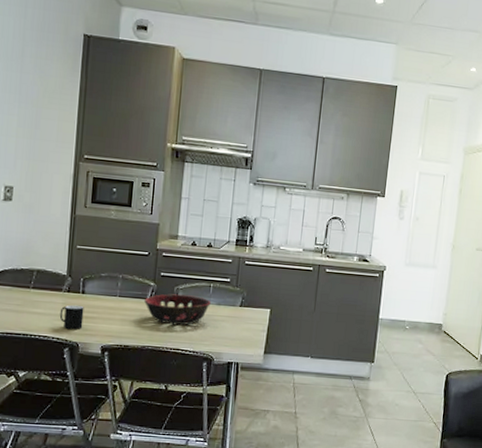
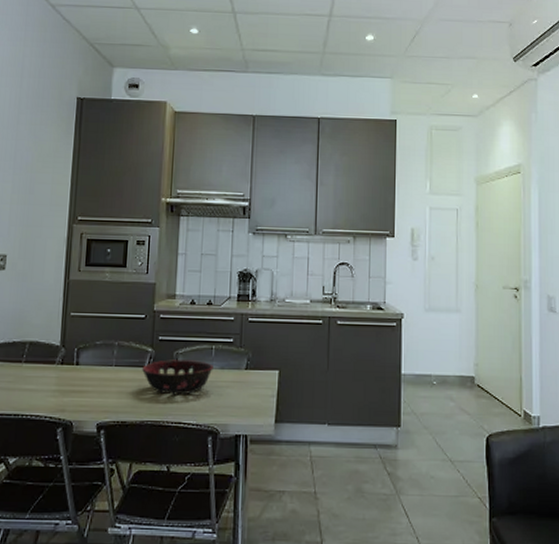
cup: present [59,304,84,330] -> none [52,378,79,407]

